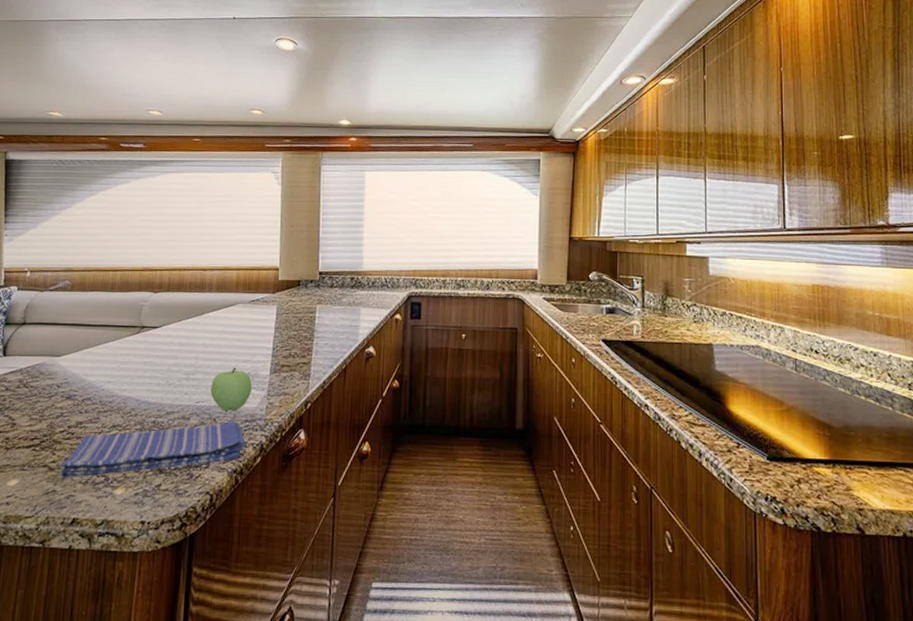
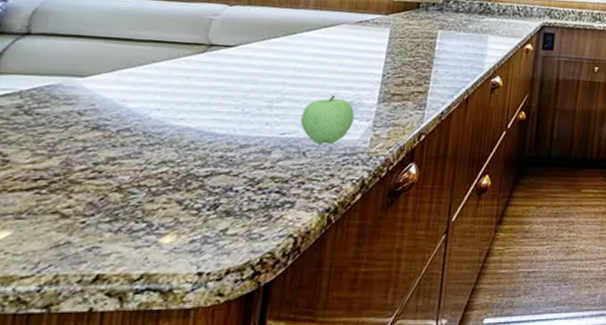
dish towel: present [59,420,246,479] -> none [77,154,343,228]

